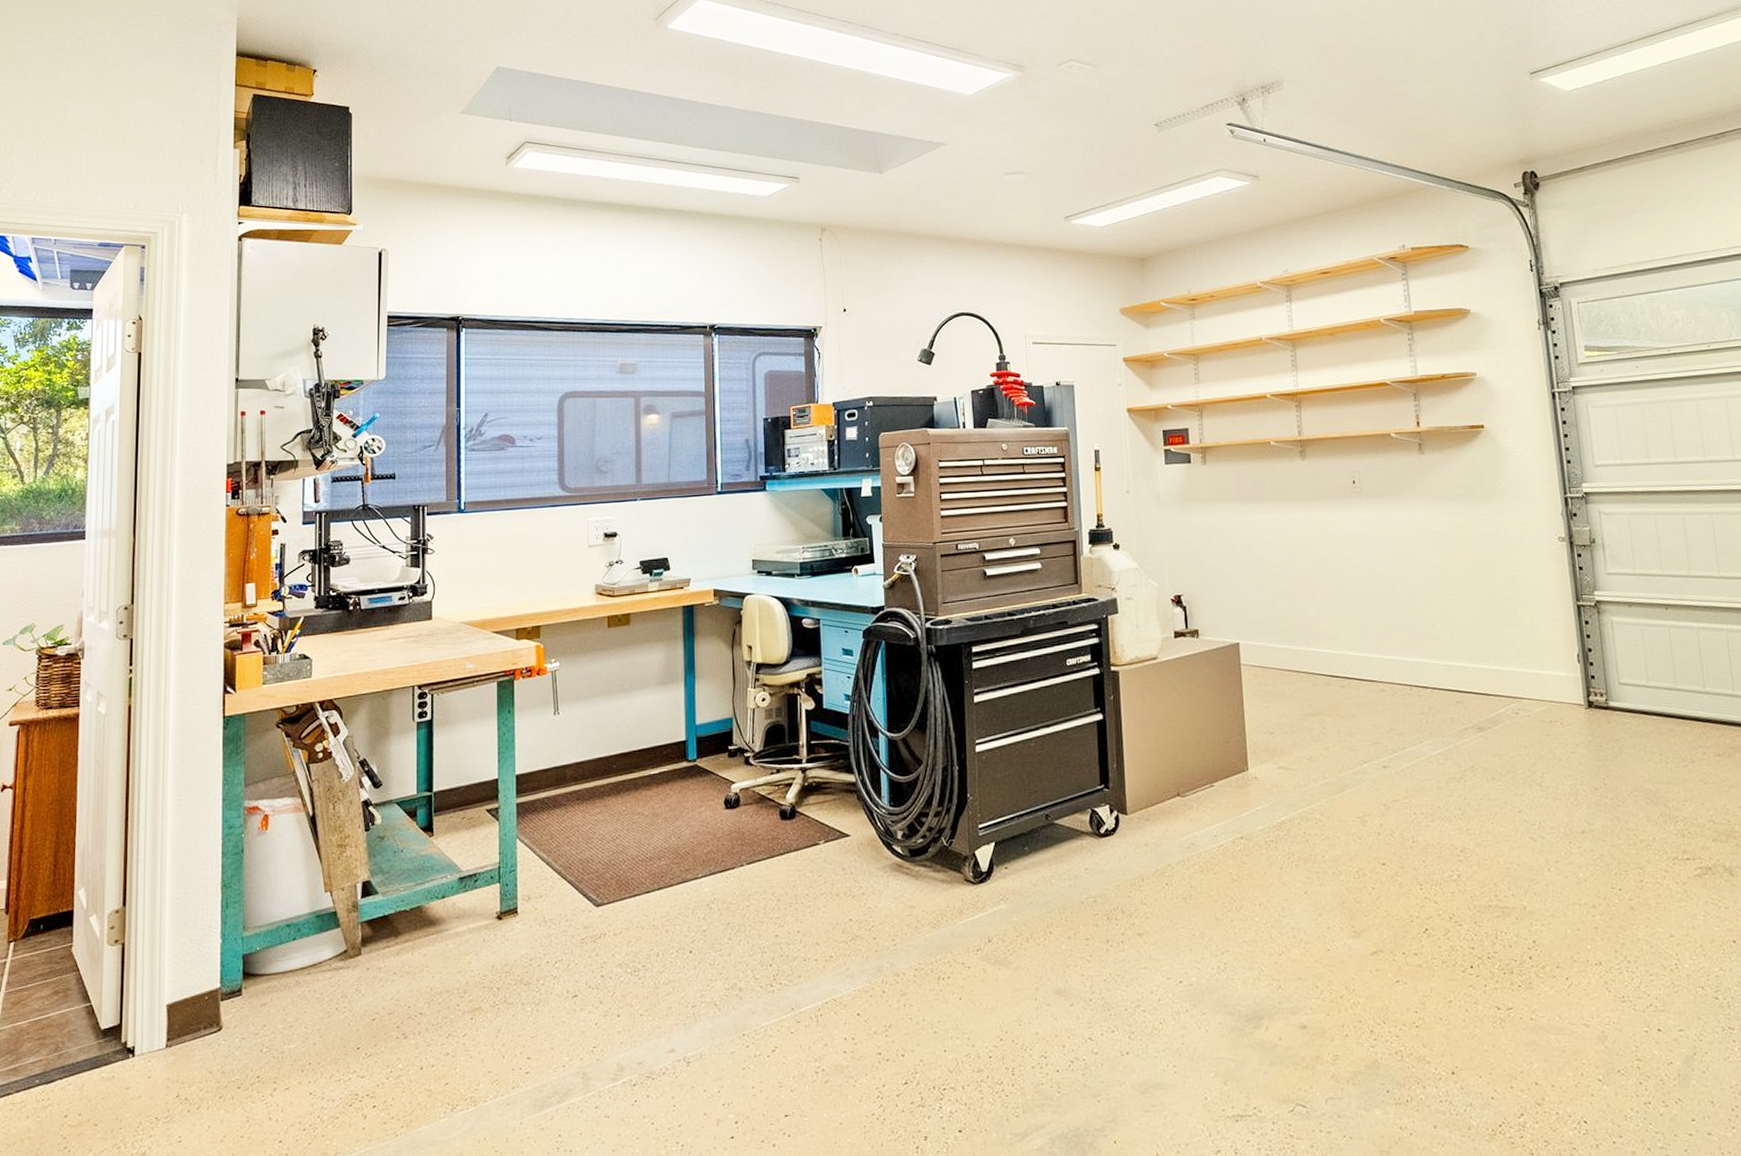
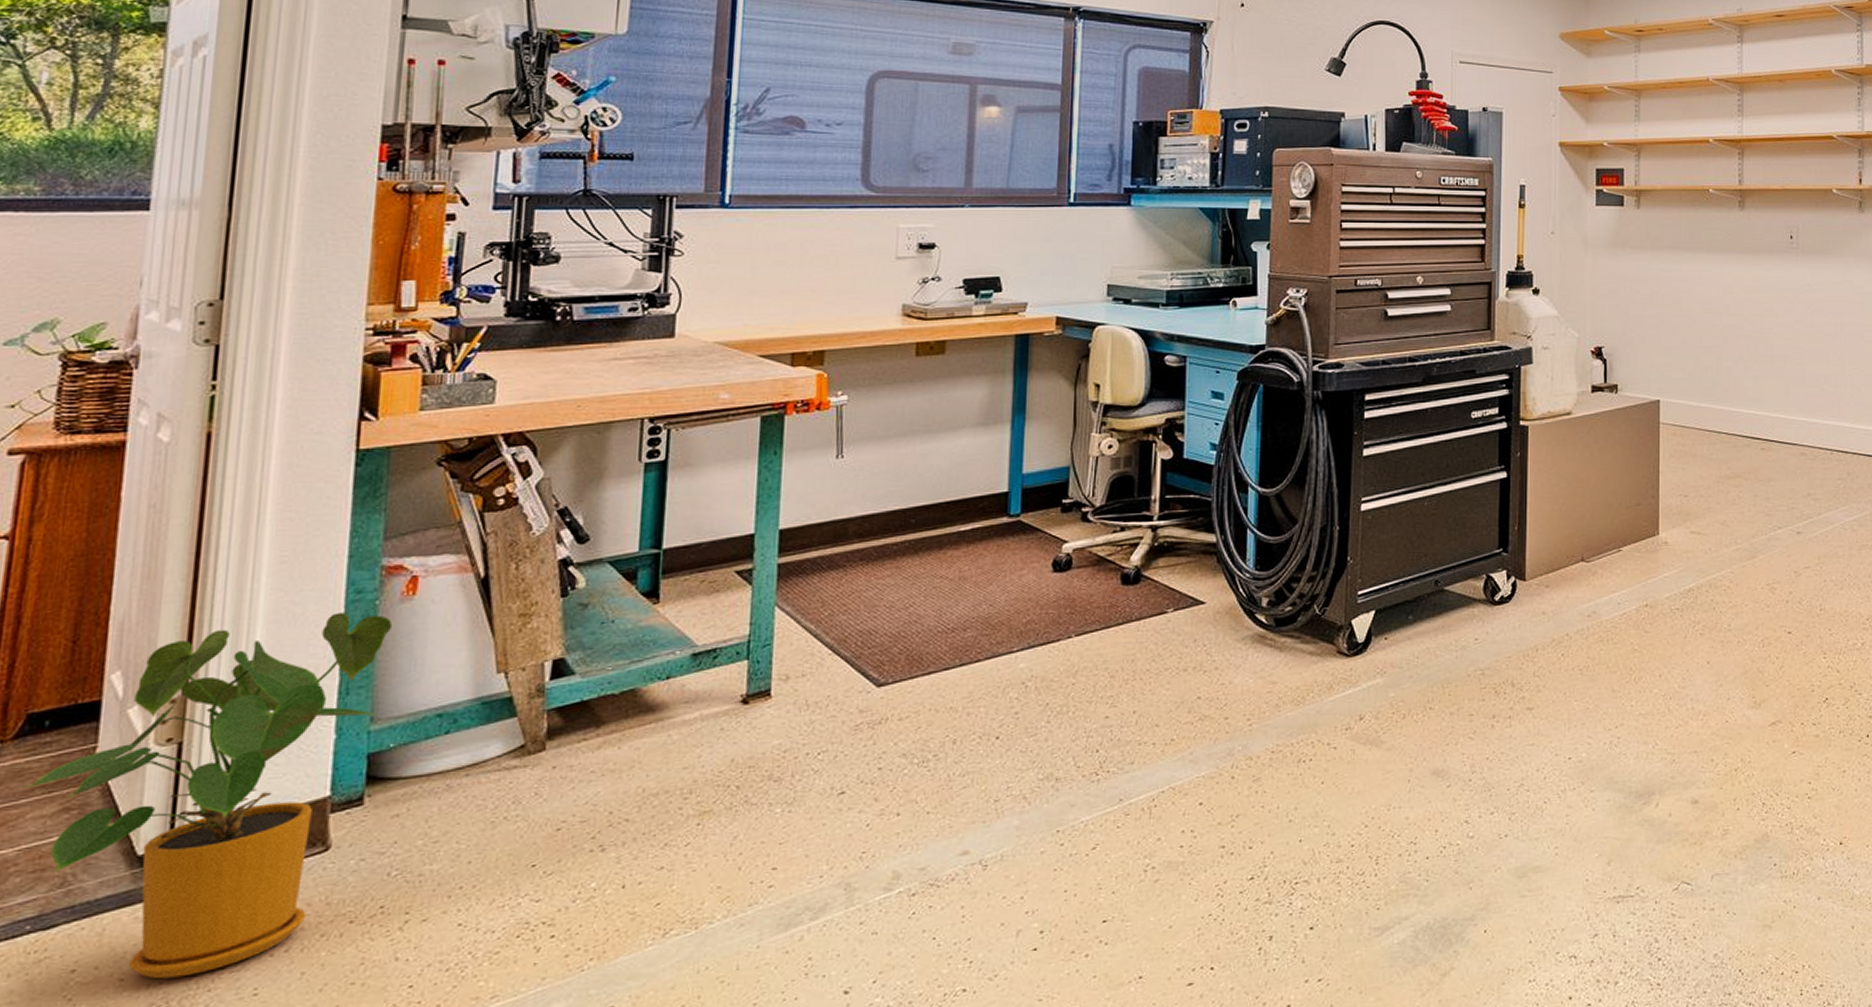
house plant: none [29,843,254,1126] -> present [22,612,393,979]

